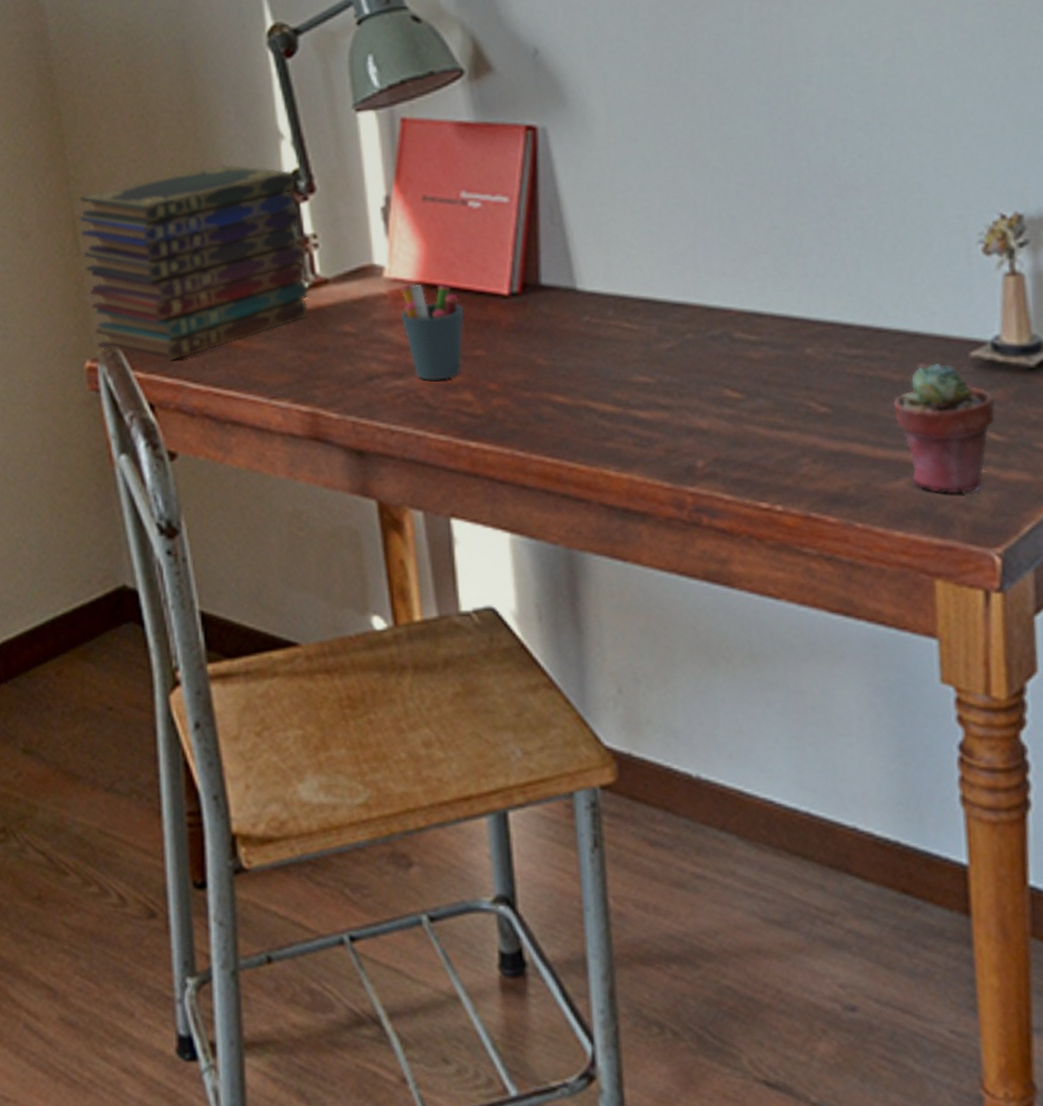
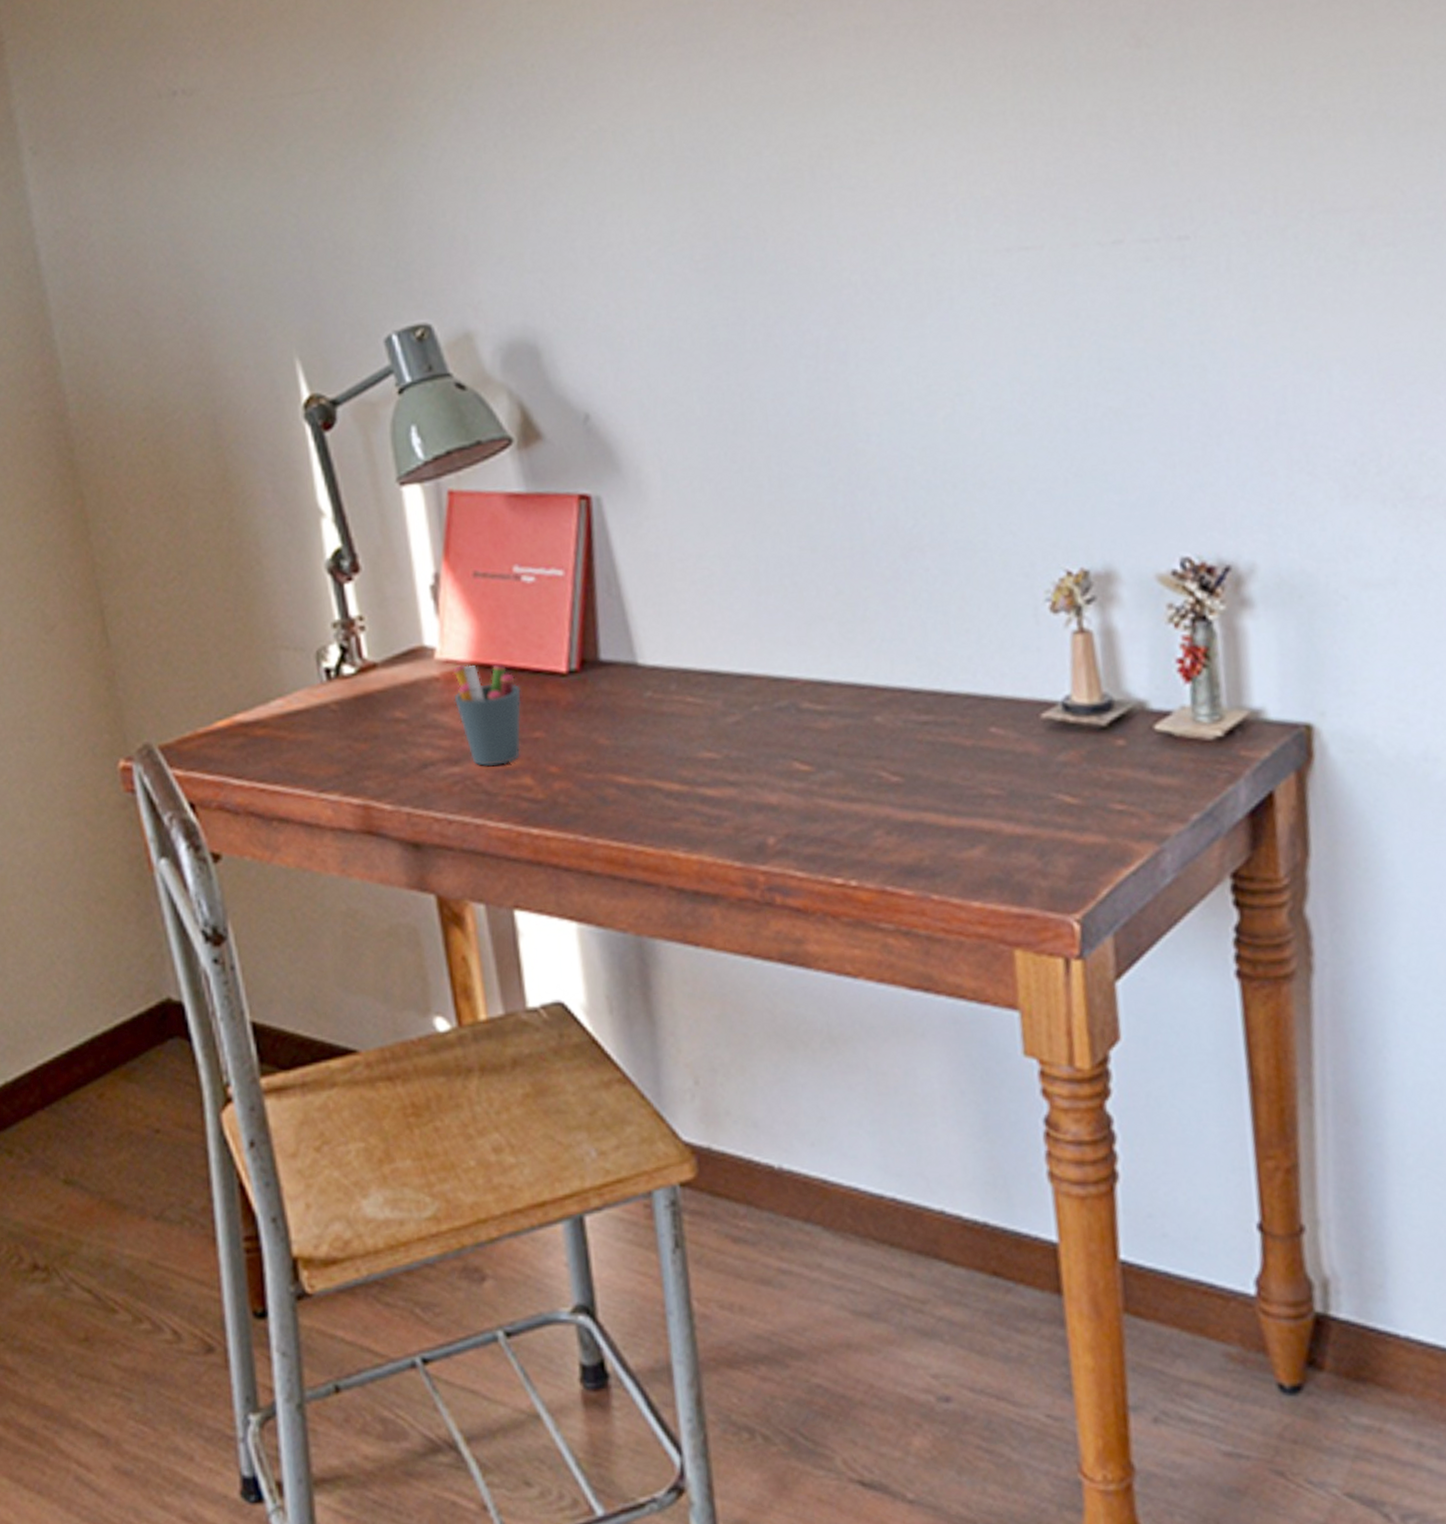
book stack: present [79,165,309,362] -> none [107,545,357,758]
potted succulent: present [893,363,995,494] -> none [965,726,1068,861]

